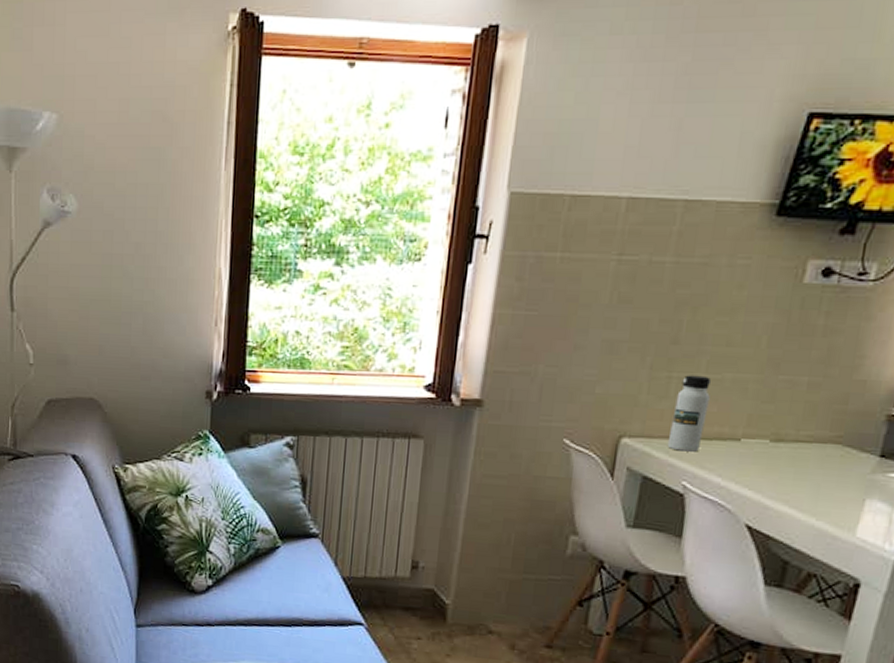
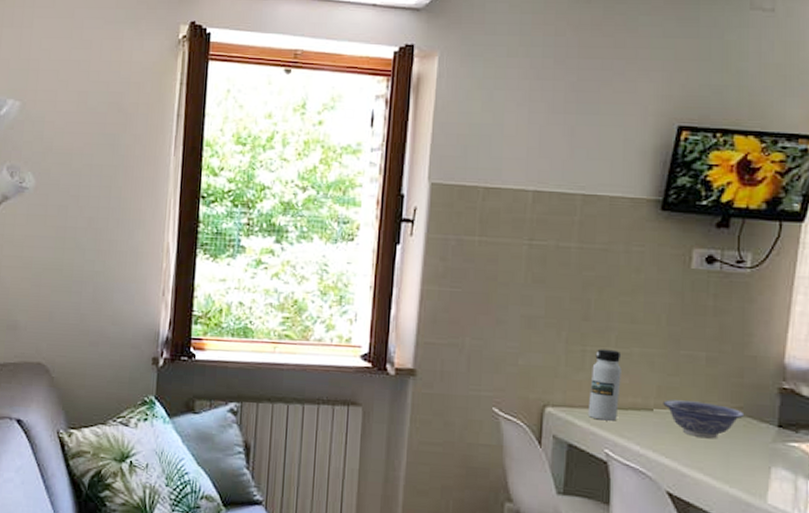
decorative bowl: none [752,429,844,470] -> present [663,399,745,439]

